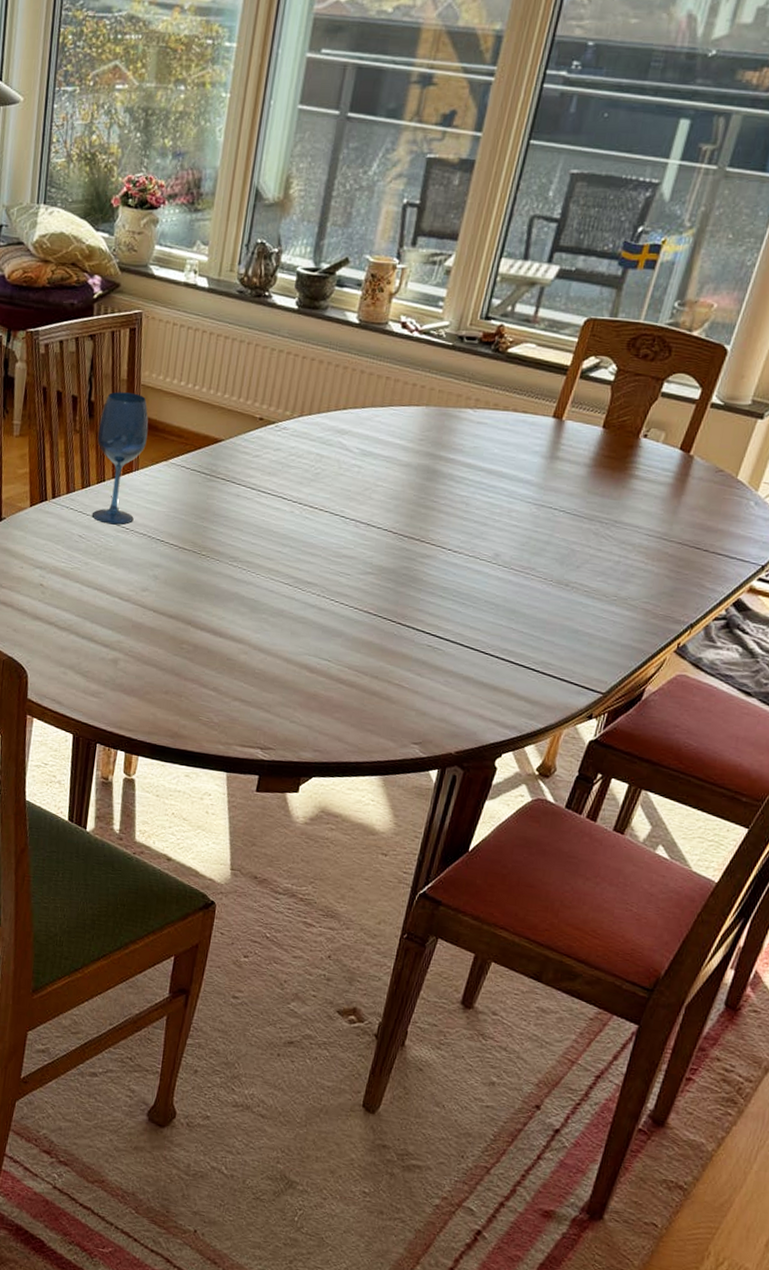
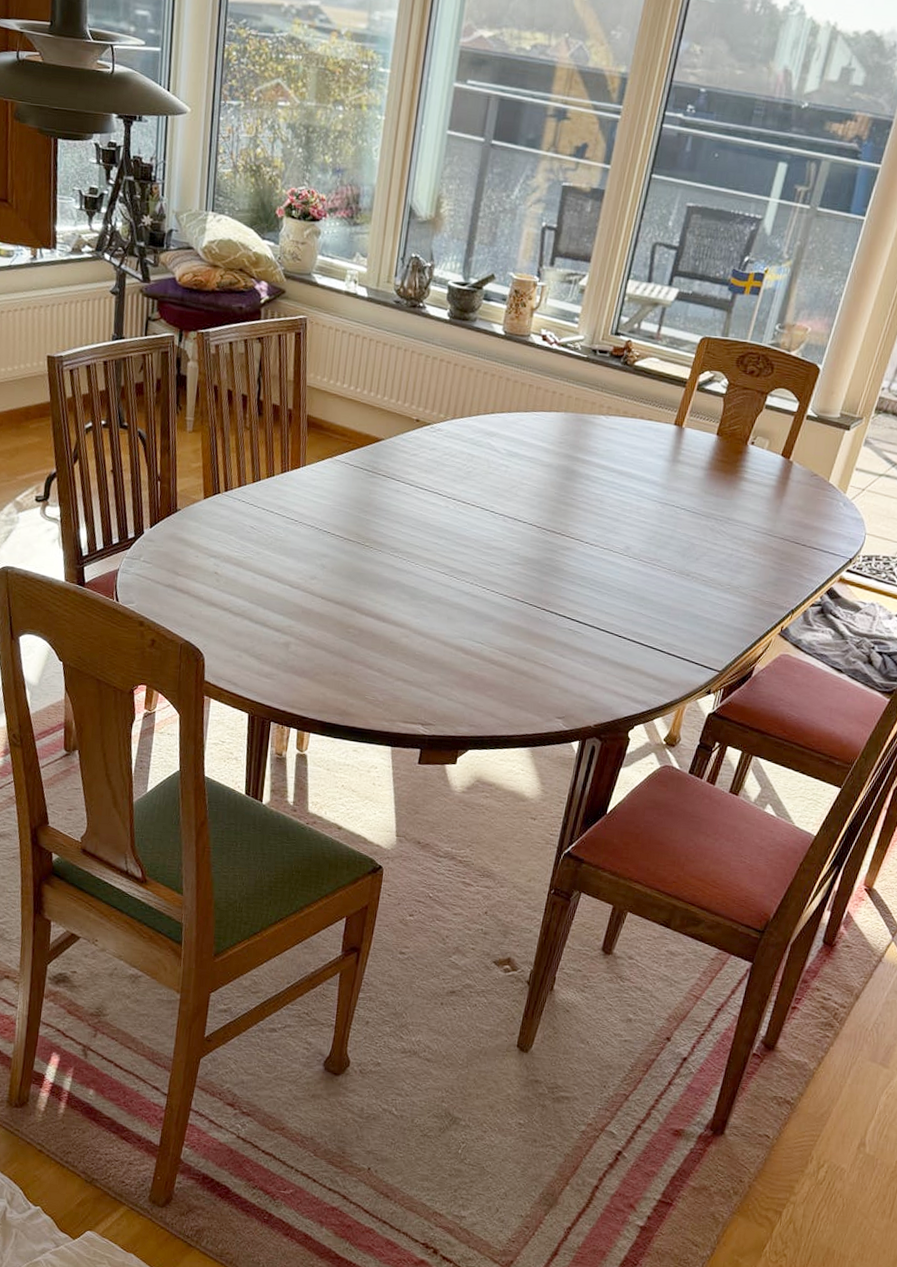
wineglass: present [91,391,149,525] -> none [262,392,315,517]

